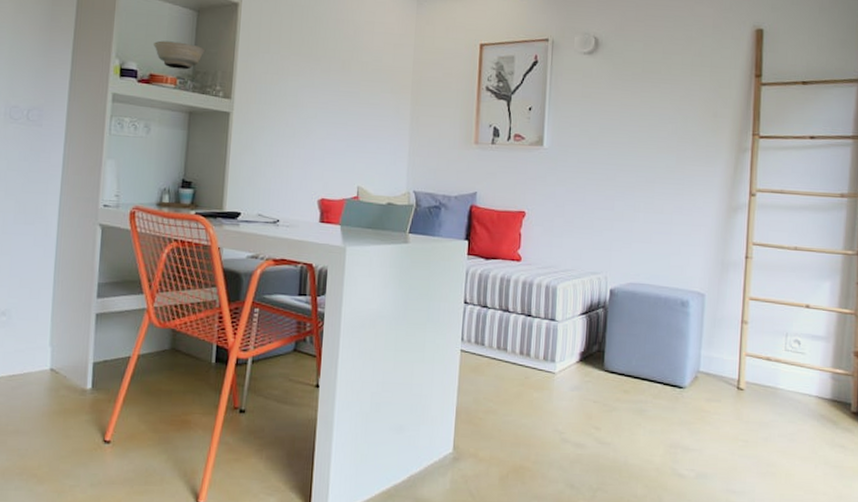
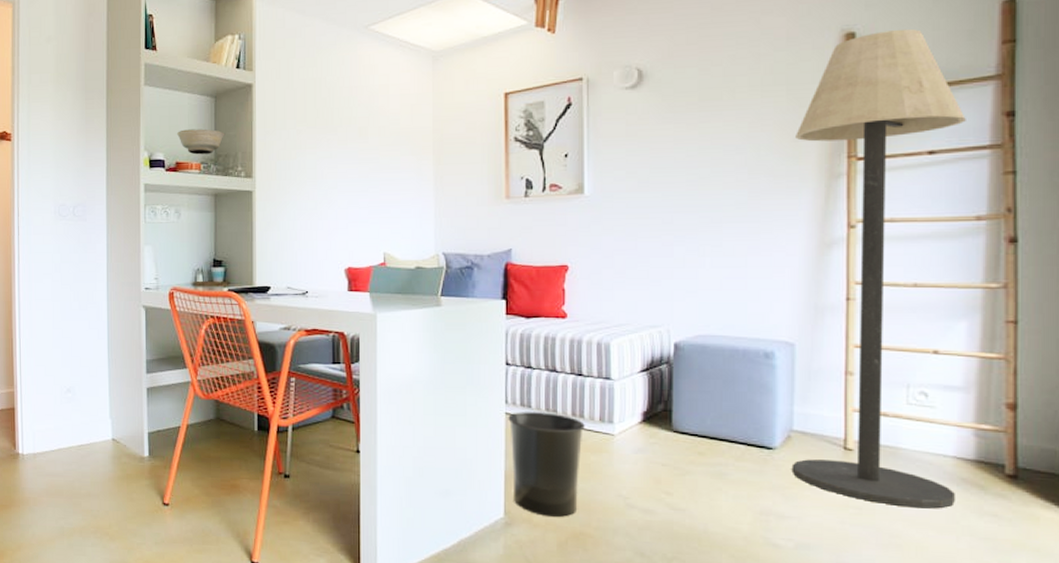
waste bin: none [463,349,531,451] -> present [508,412,585,517]
floor lamp: none [696,31,837,441] -> present [791,28,966,509]

